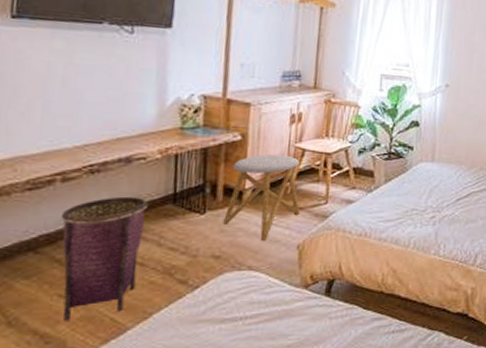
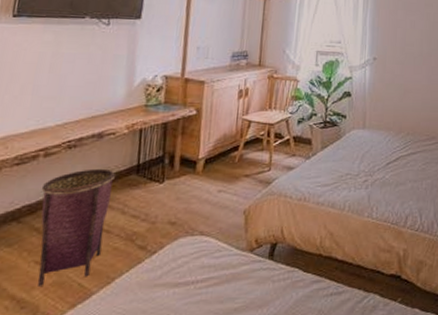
stool: present [223,154,301,242] -> none [179,127,247,208]

